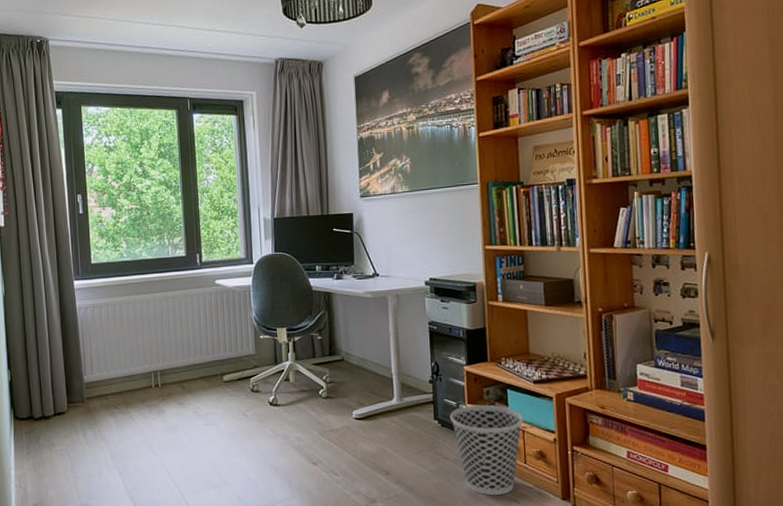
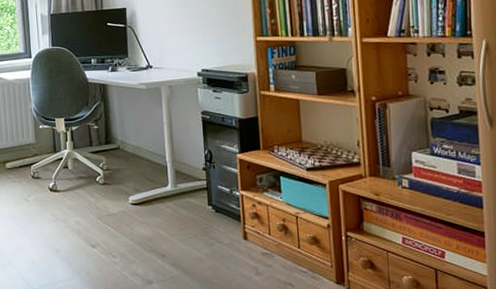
wastebasket: present [449,404,524,496] -> none [223,191,297,279]

